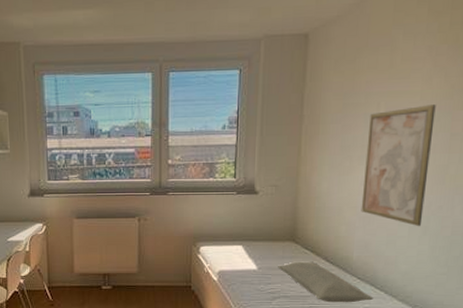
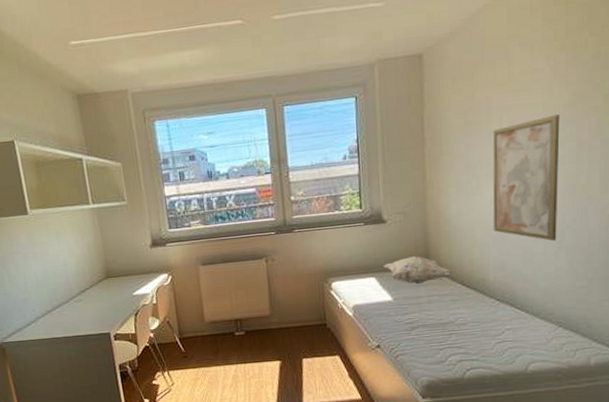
decorative pillow: none [251,229,319,255] -> present [383,256,454,284]
pillow: present [278,261,374,303] -> none [413,288,515,328]

